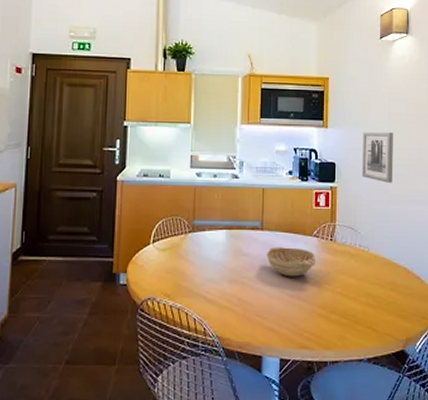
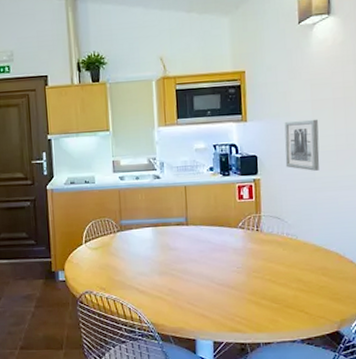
decorative bowl: present [266,247,316,277] -> none [192,239,244,267]

